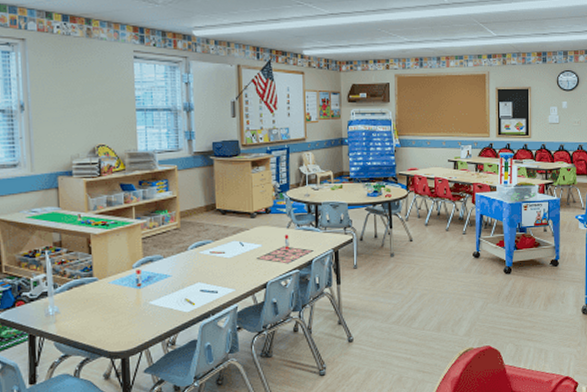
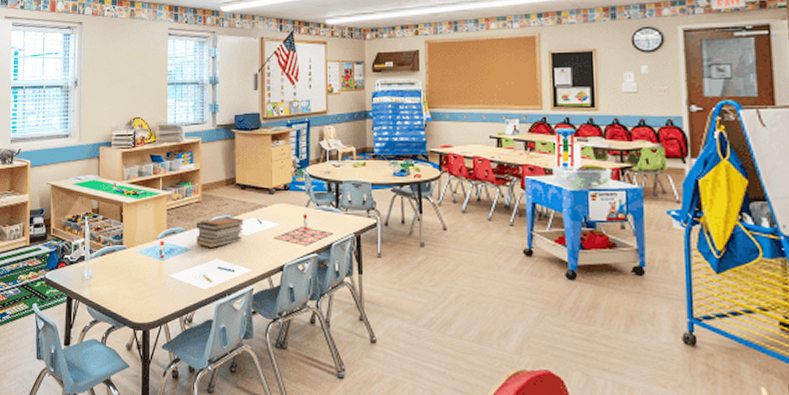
book stack: none [176,241,226,272] -> present [197,216,244,248]

